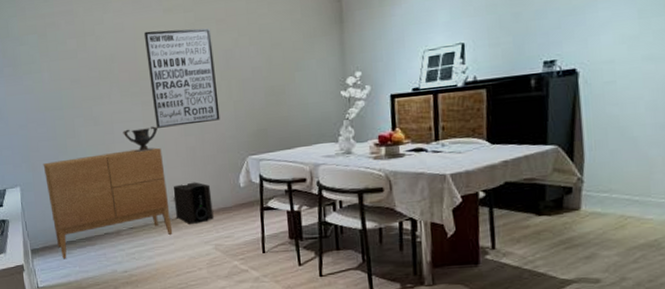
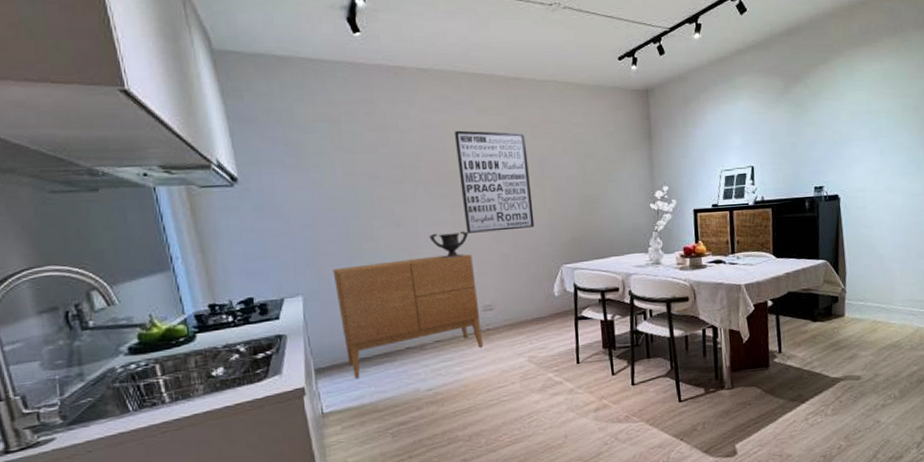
speaker: present [174,182,214,224] -> none [485,291,527,336]

